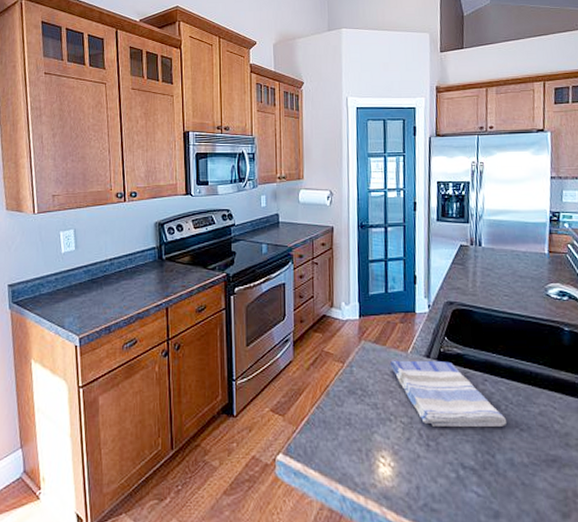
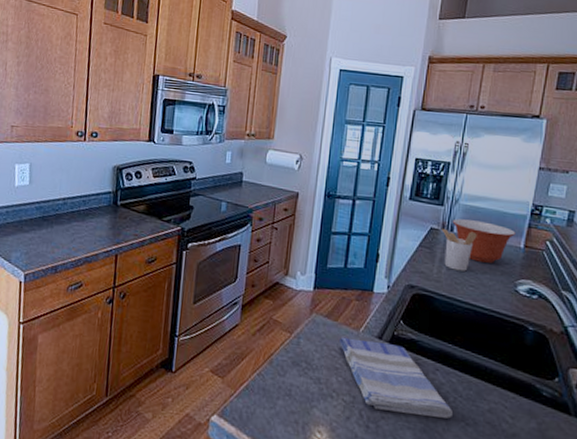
utensil holder: none [471,244,504,282] -> present [442,228,477,271]
mixing bowl: none [479,233,539,272] -> present [452,218,516,263]

